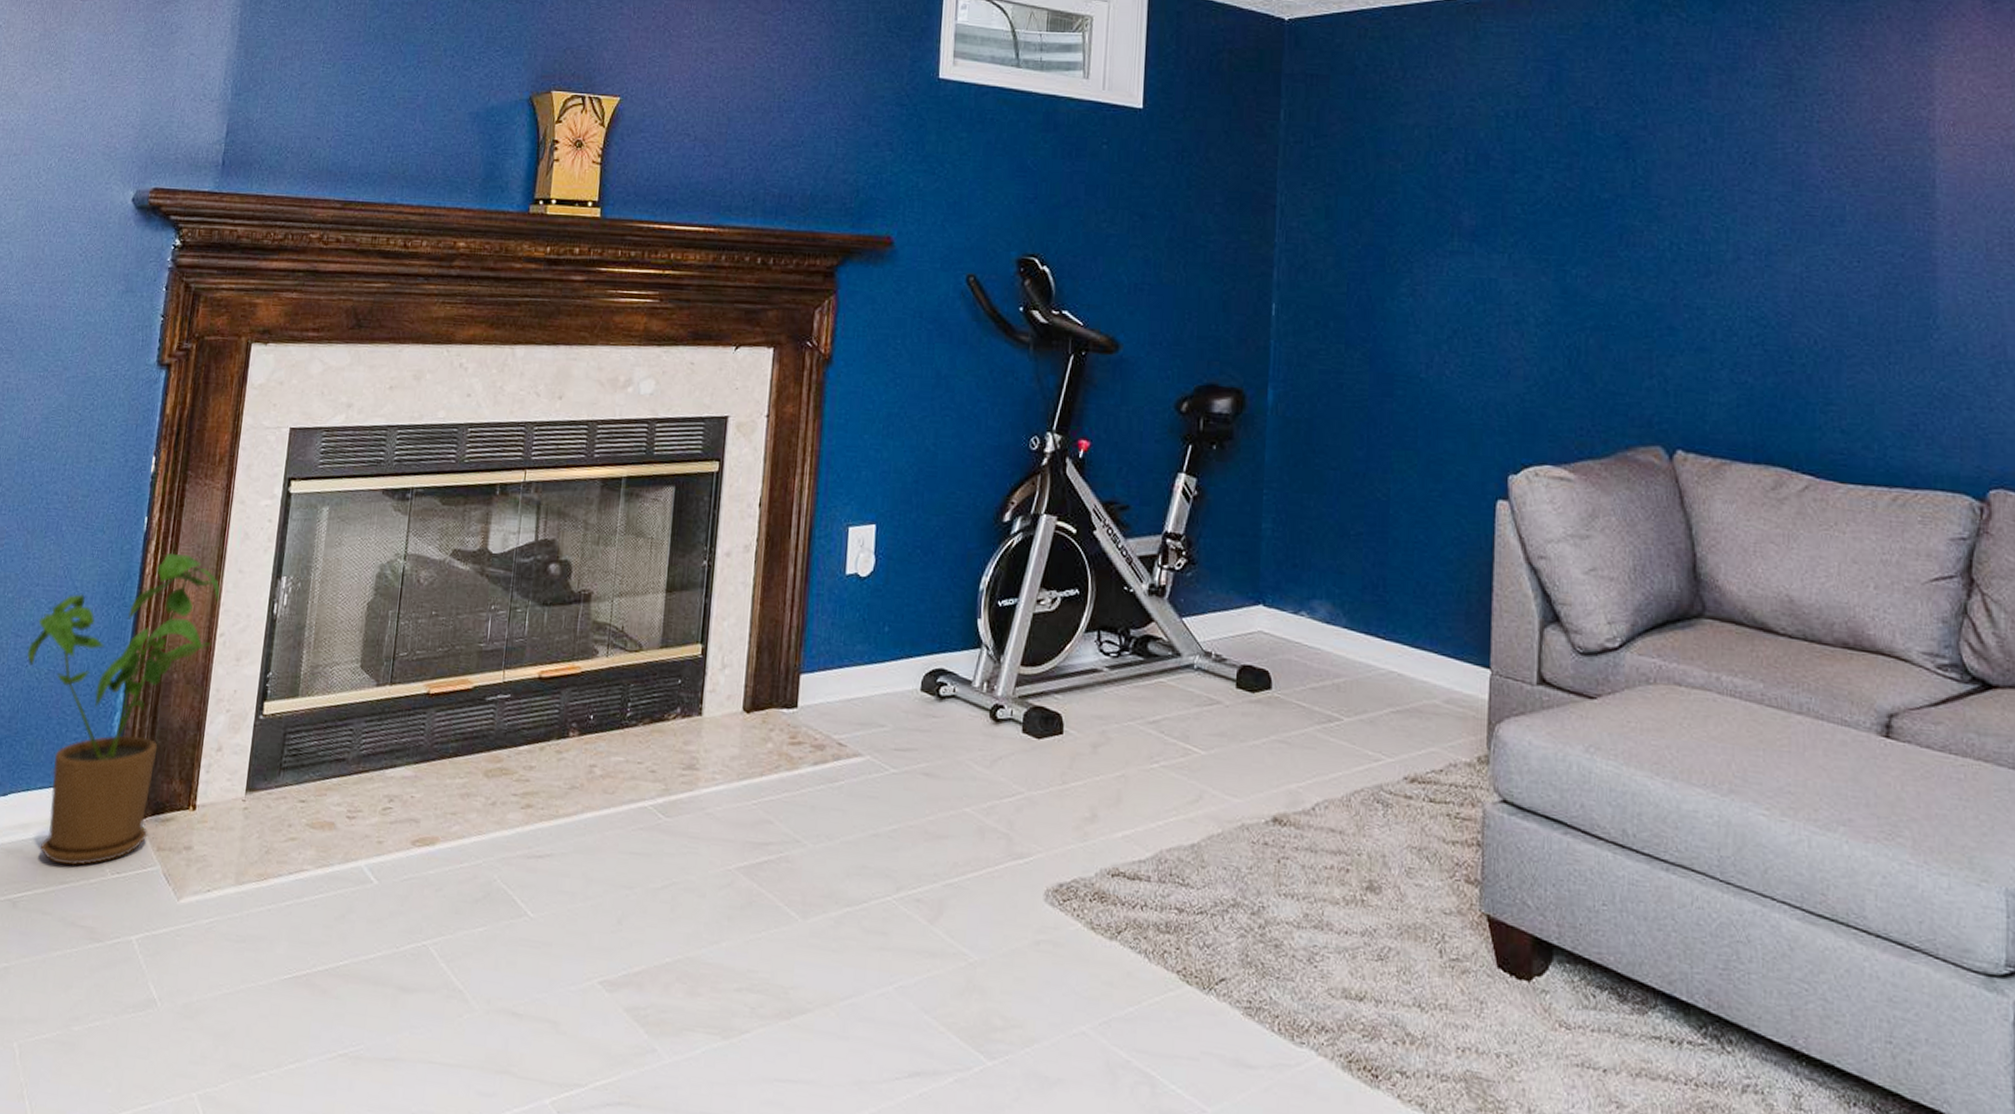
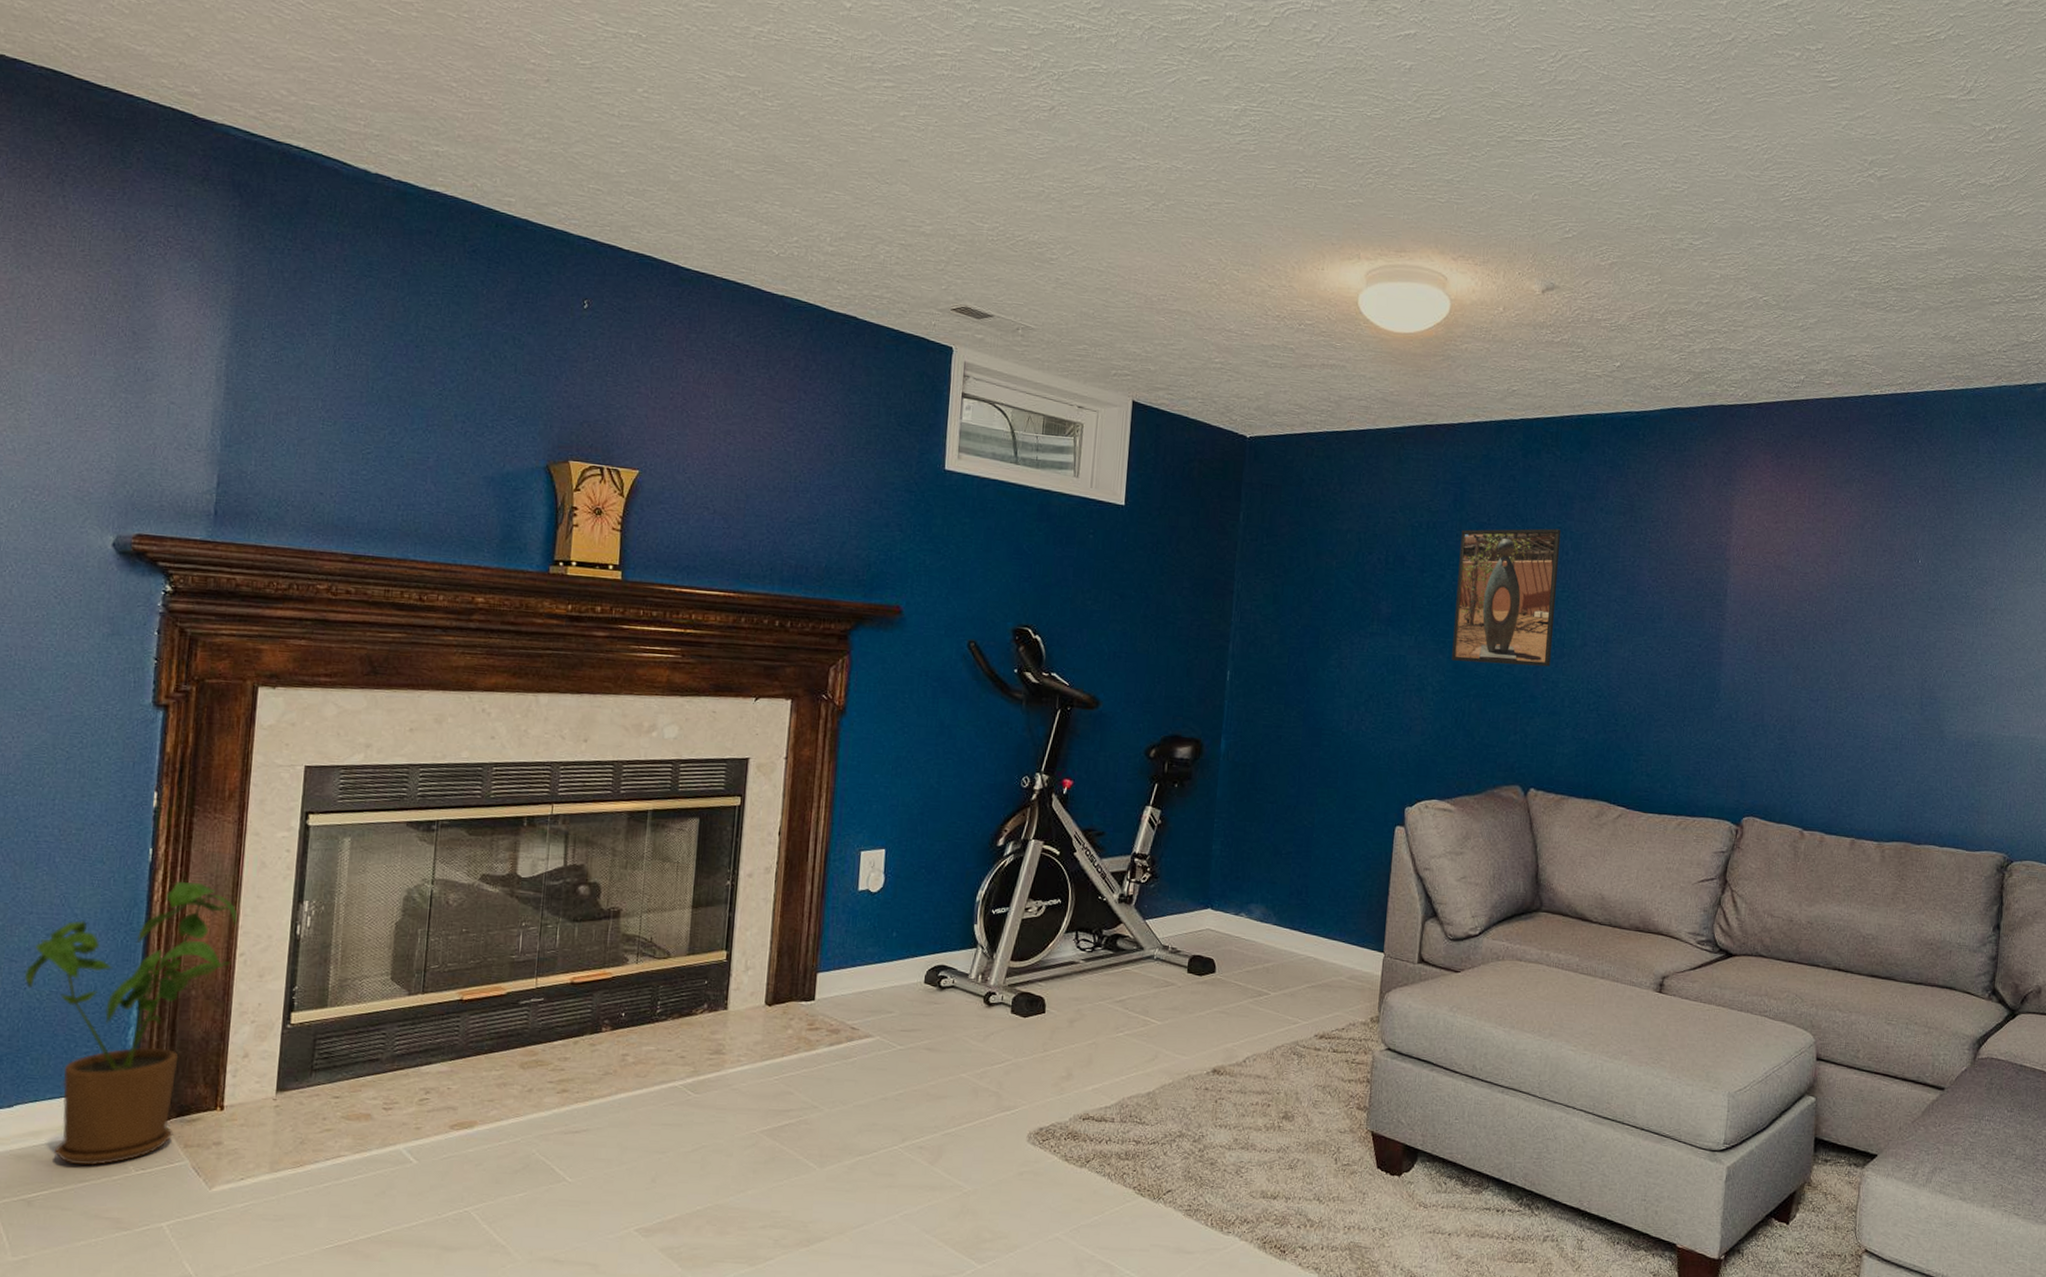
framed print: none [1558,110,1695,289] -> present [1451,528,1561,667]

